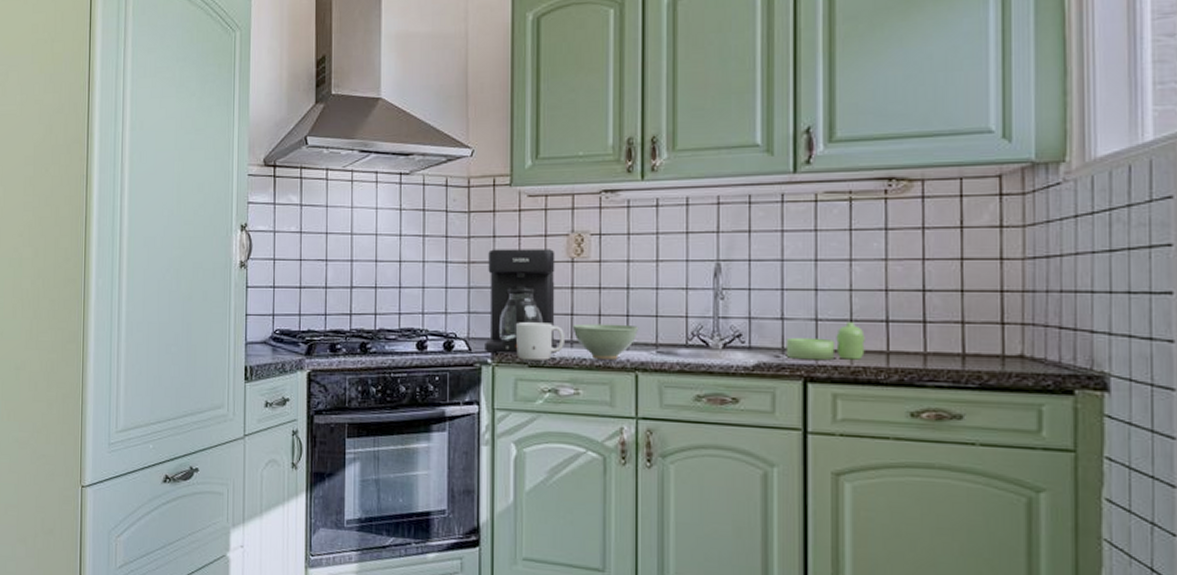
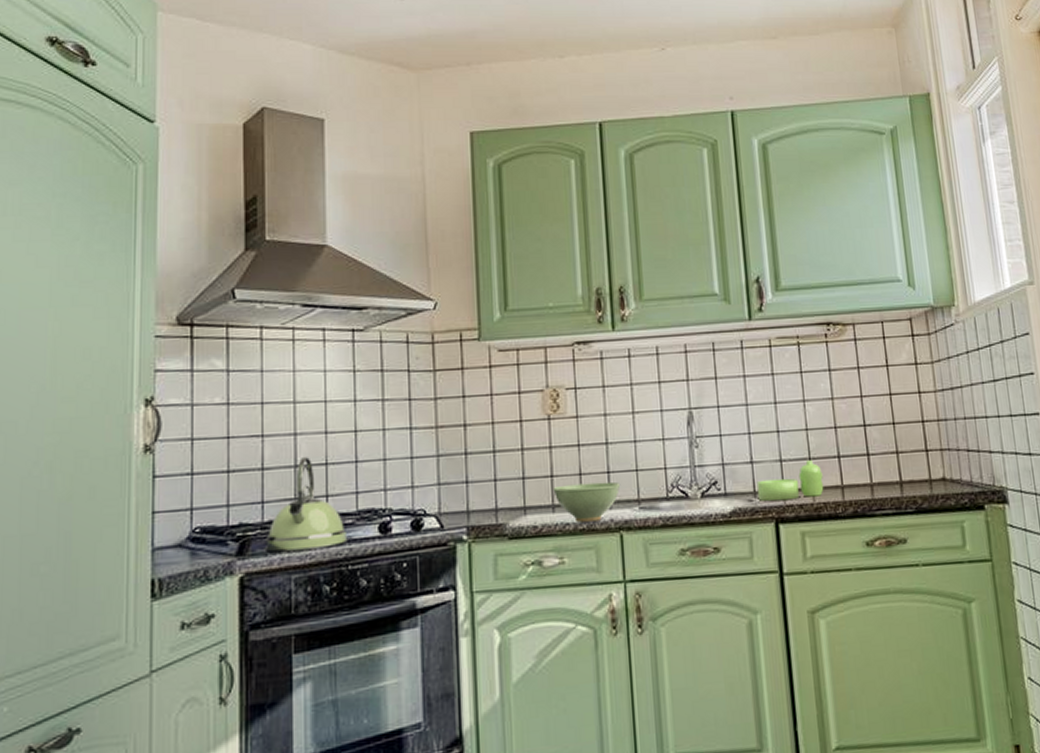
kettle: none [326,279,391,358] -> present [264,456,348,553]
coffee maker: present [485,249,558,354] -> none [458,407,539,528]
mug: present [515,322,564,360] -> none [491,487,546,532]

